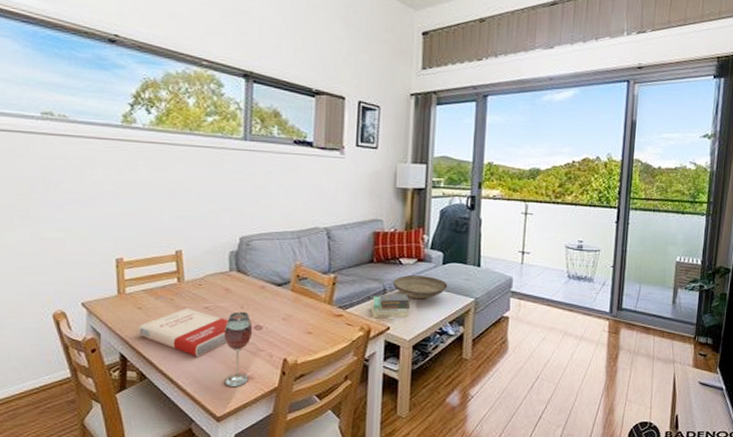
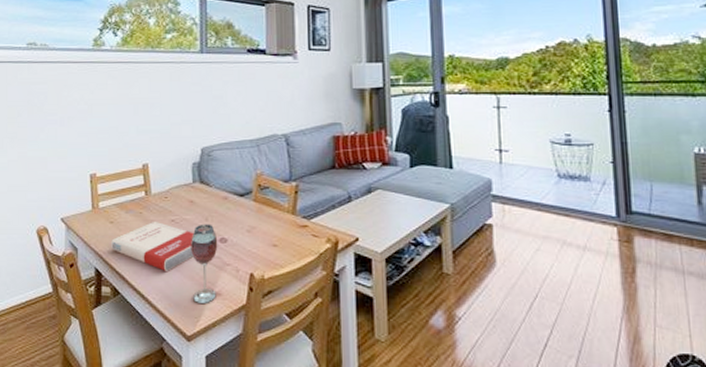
books: present [370,293,410,318] -> none [336,201,378,229]
decorative bowl: present [393,275,448,300] -> none [358,181,418,207]

